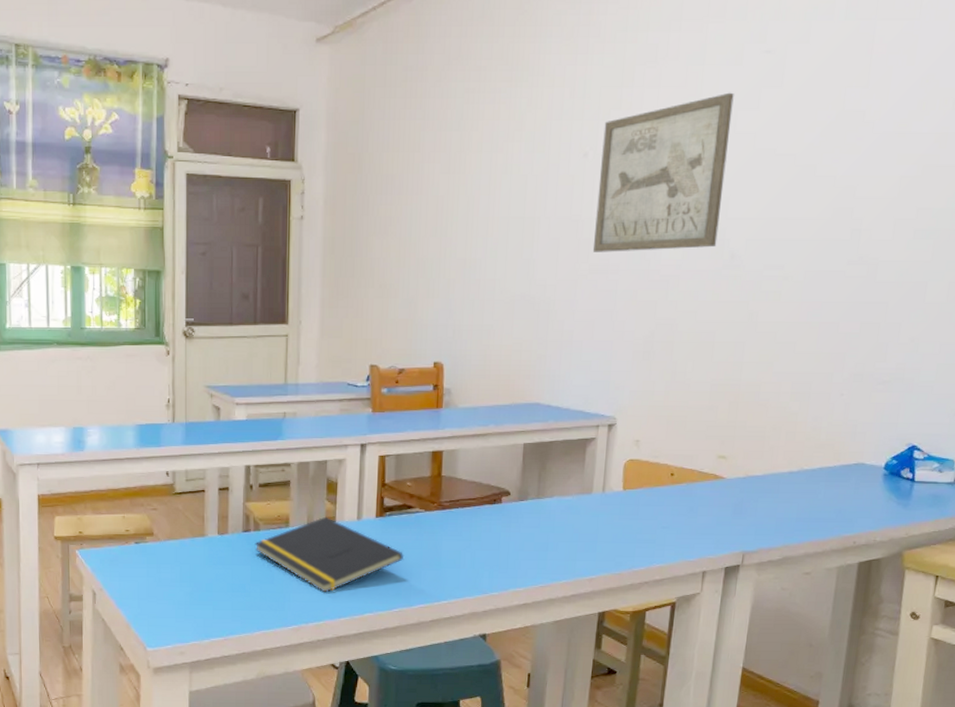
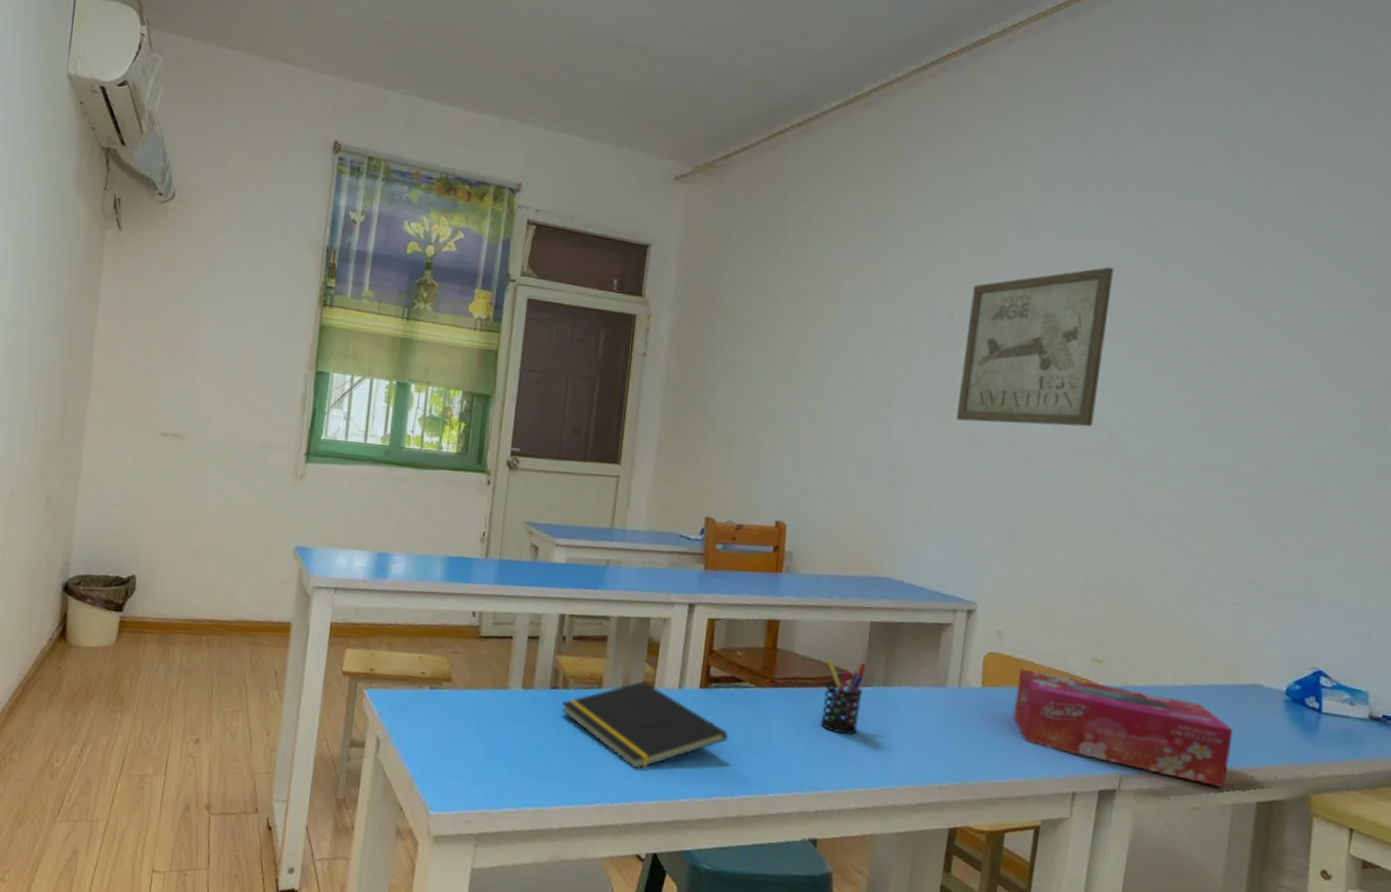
pen holder: none [484,479,521,543] -> present [820,658,866,735]
tissue box: none [651,471,839,553] -> present [1013,668,1233,787]

